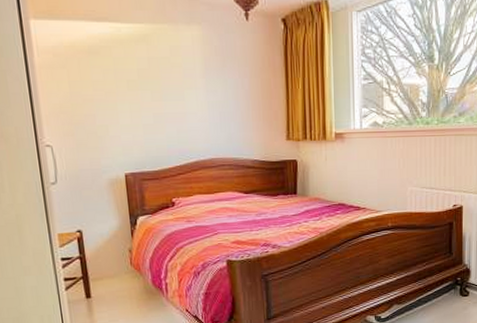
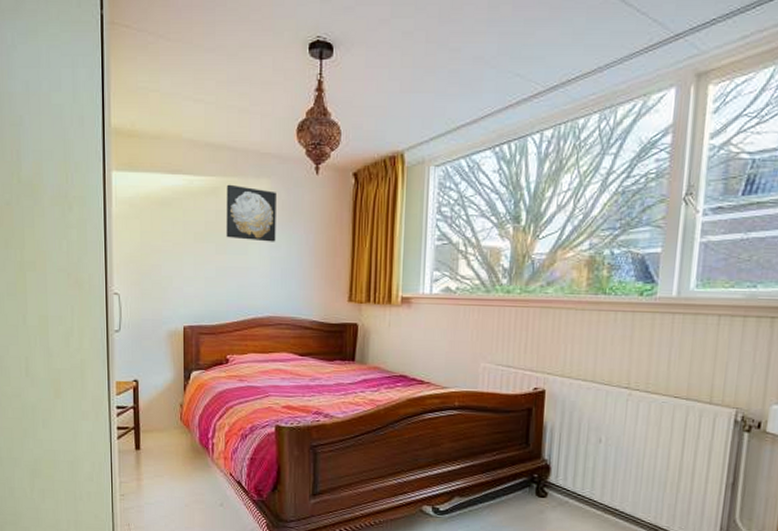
wall art: none [156,31,212,87] -> present [226,184,276,242]

